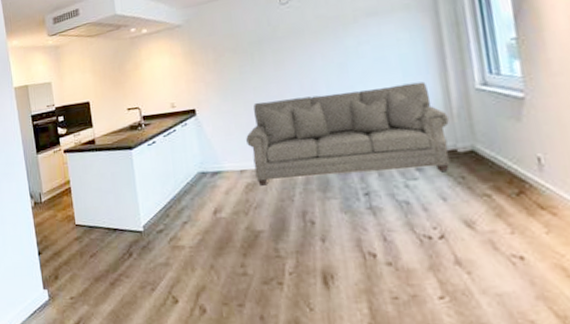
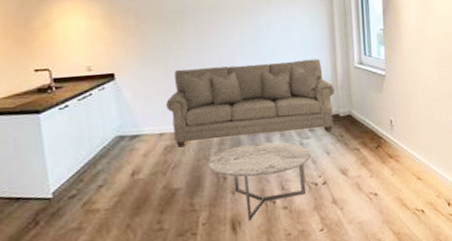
coffee table: none [292,183,421,275] -> present [208,142,312,221]

